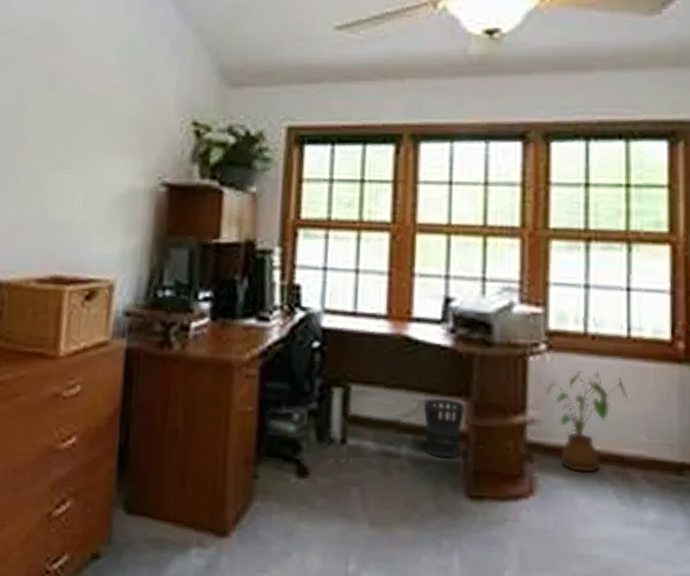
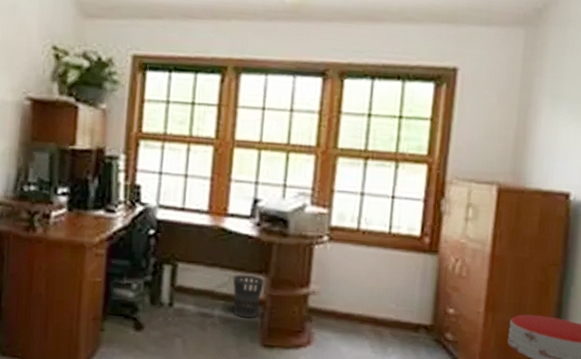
house plant: present [547,370,629,473] -> none [326,256,385,330]

